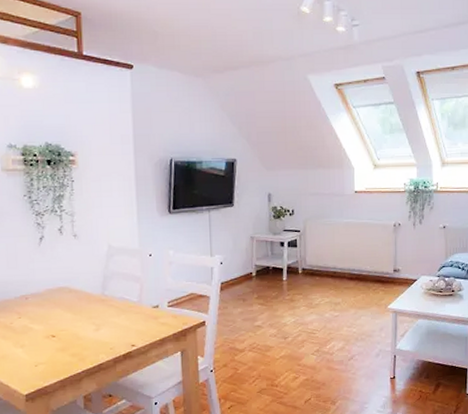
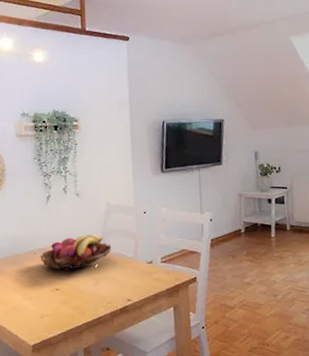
fruit basket: none [32,277,114,317] -> present [40,233,112,272]

